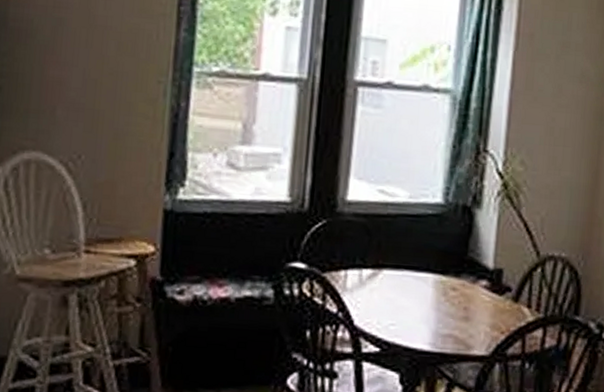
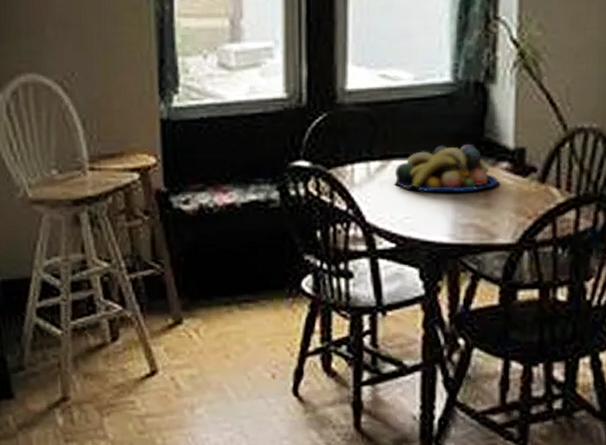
fruit bowl: none [383,260,478,305] -> present [394,143,500,193]

